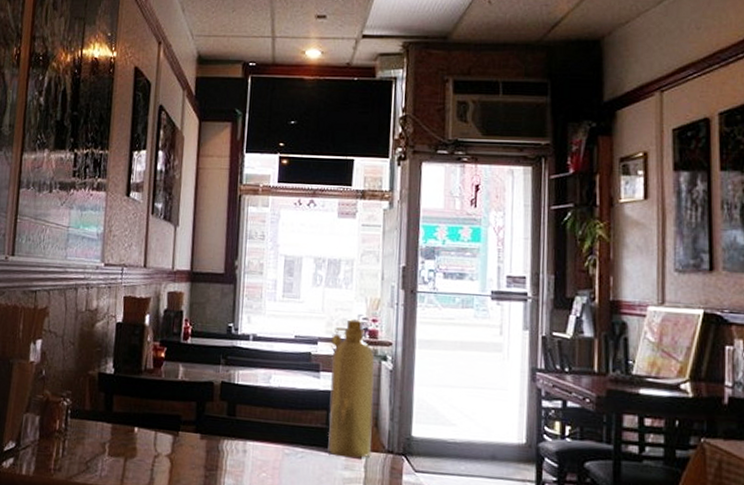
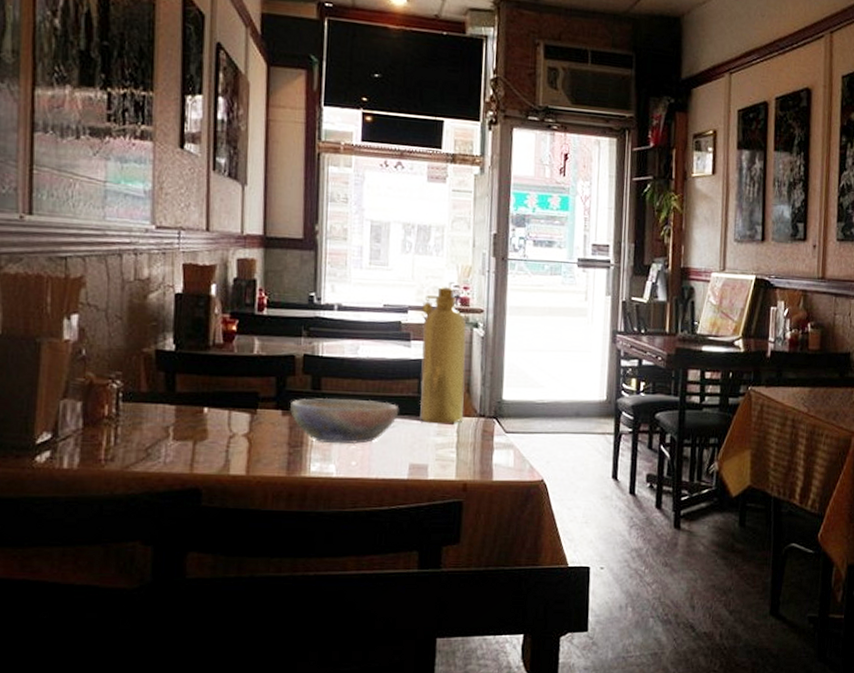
bowl: none [207,424,308,472] -> present [289,397,400,444]

